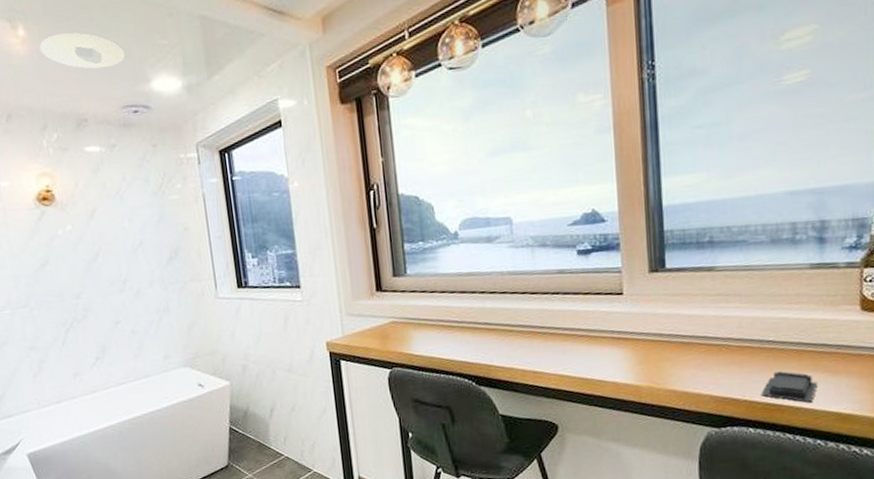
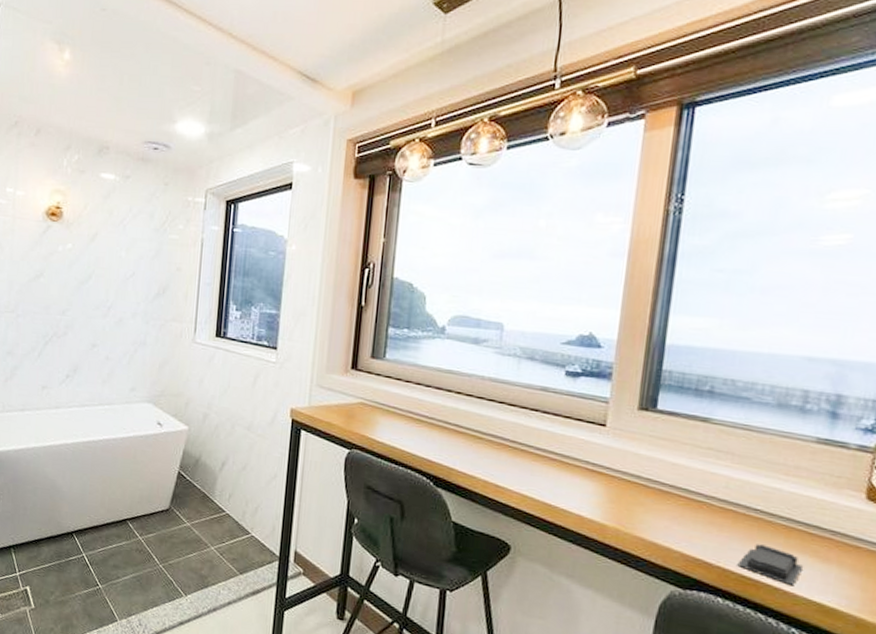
recessed light: present [39,32,125,70] -> none [80,63,158,103]

